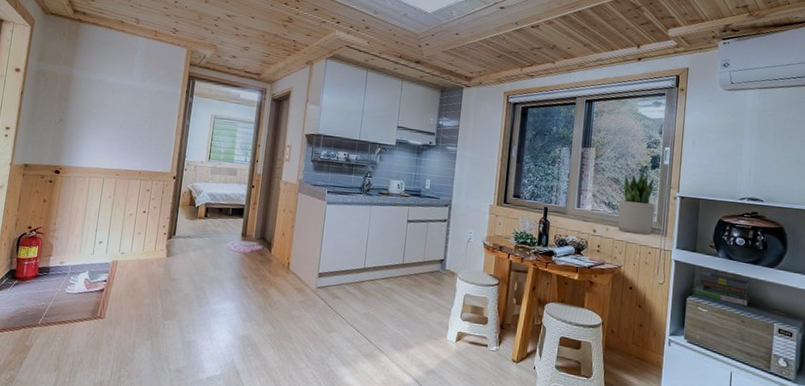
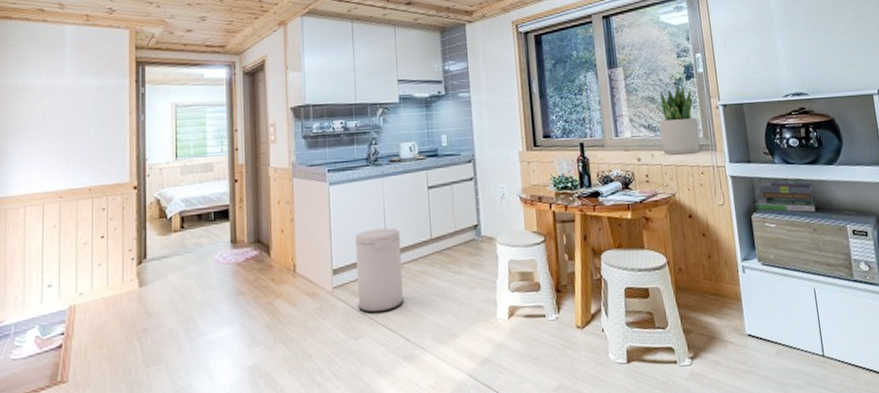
pedal bin: none [334,246,379,316] -> present [355,228,404,315]

